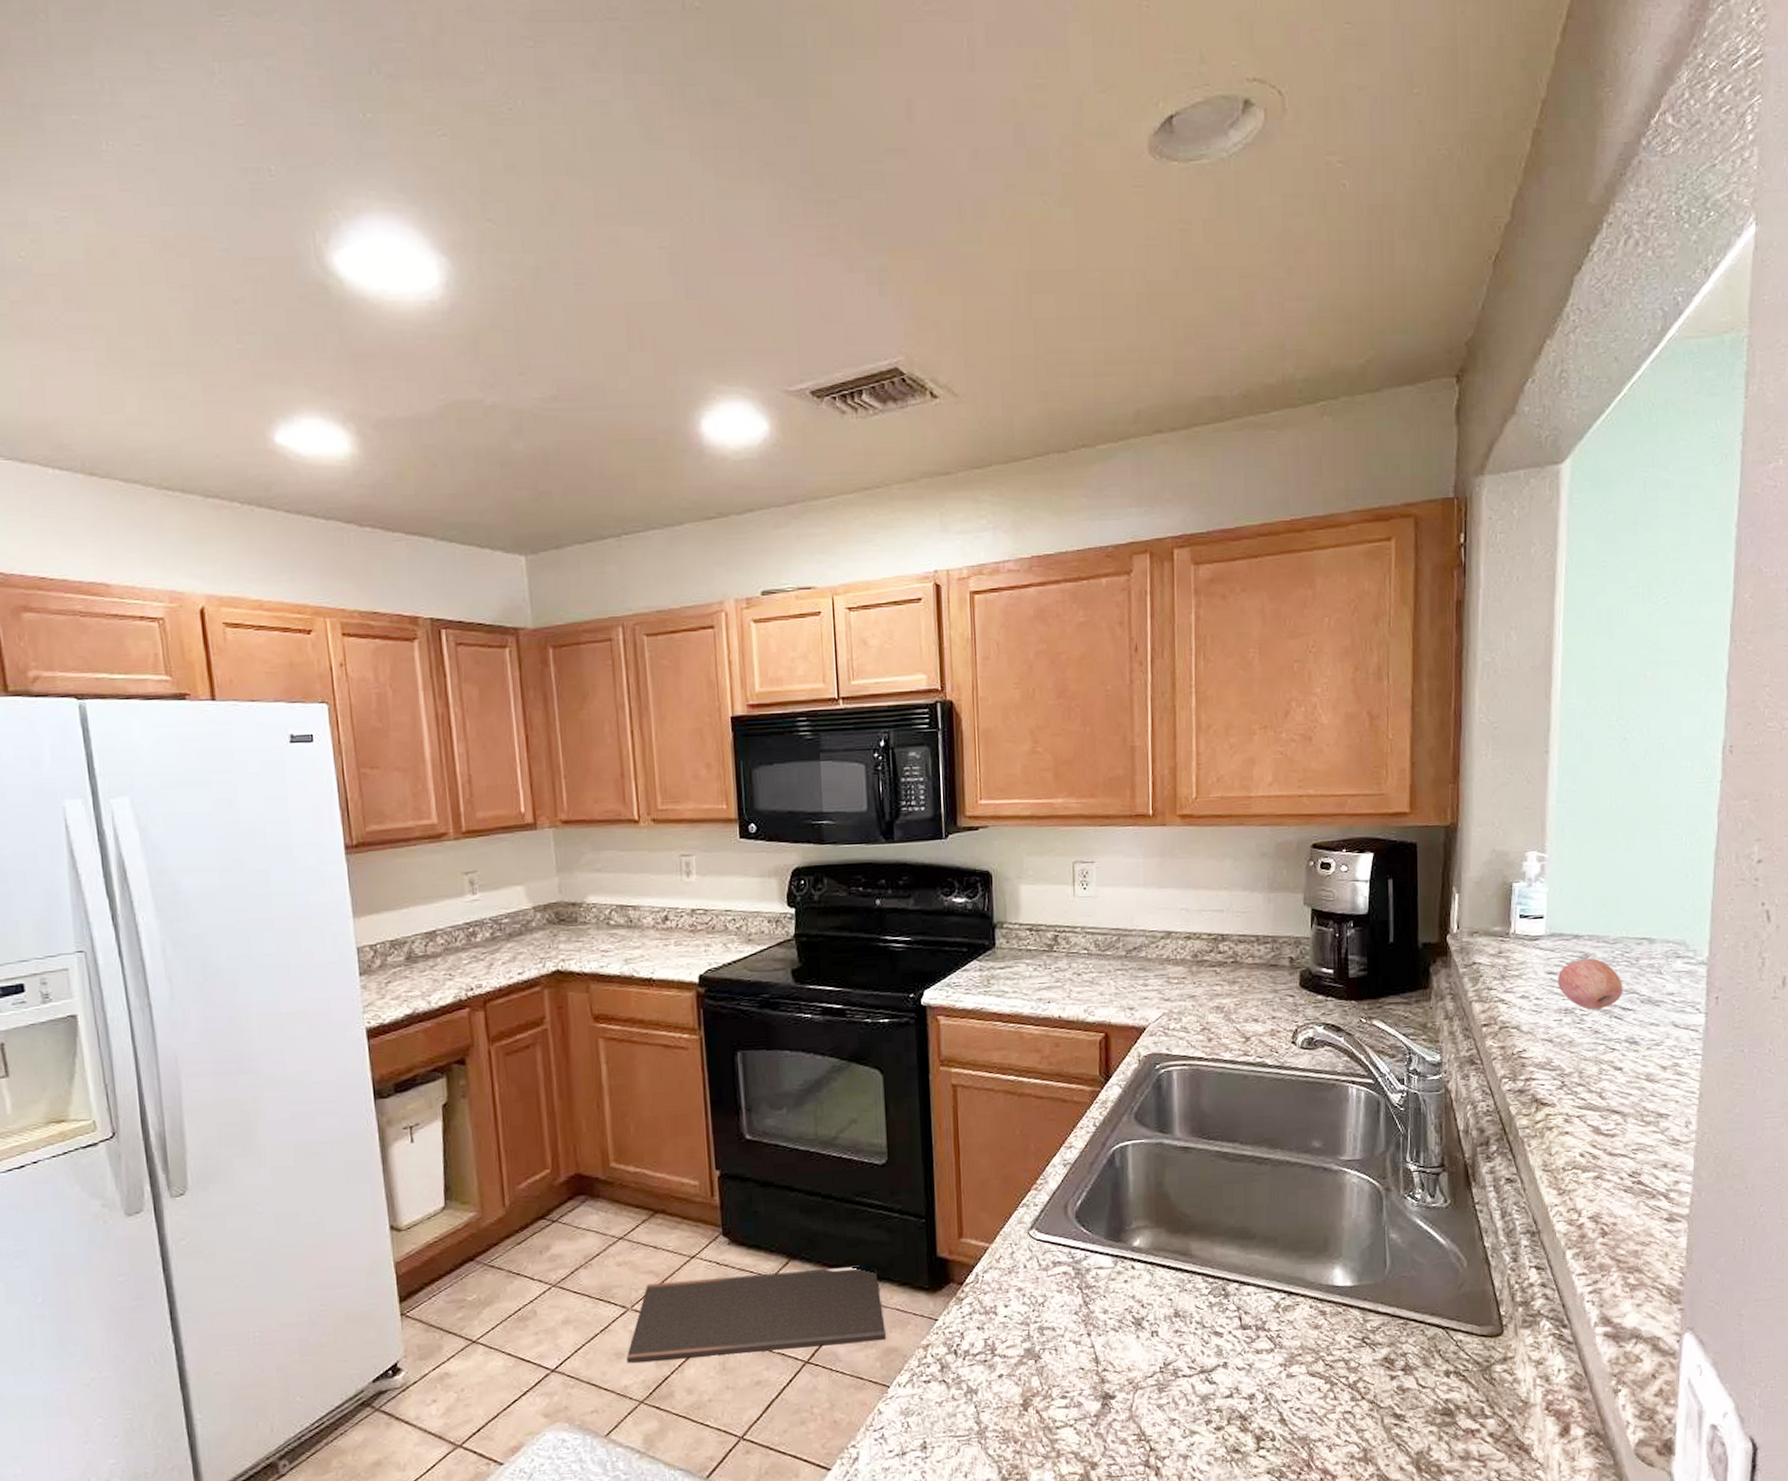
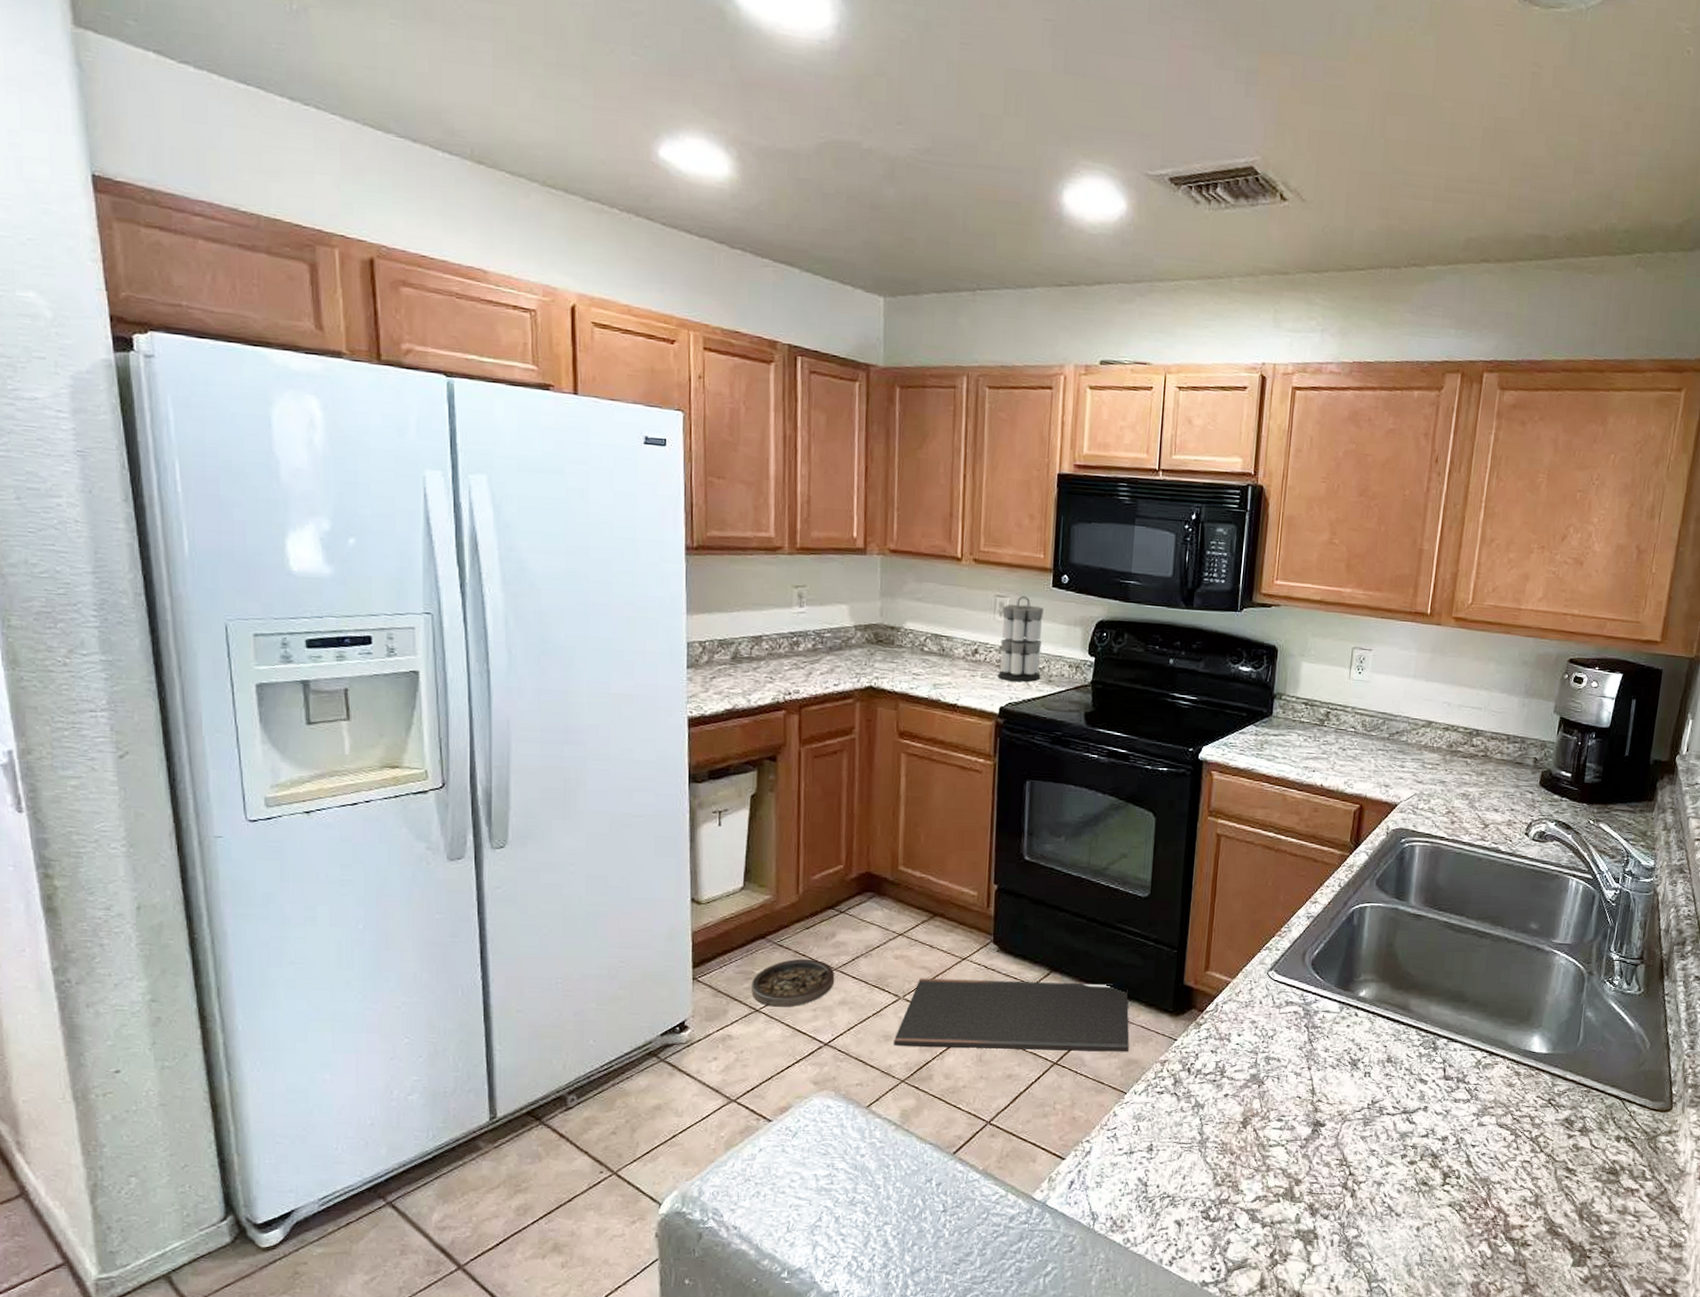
pet bowl: none [465,1277,554,1336] -> present [751,958,834,1007]
spice rack: none [689,852,739,946] -> present [997,596,1044,683]

